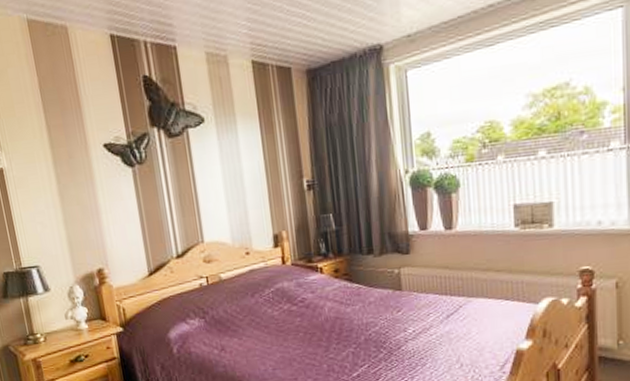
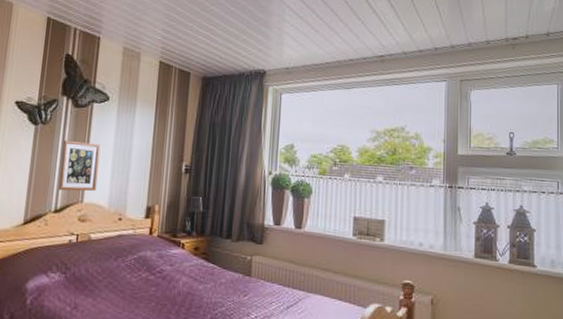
picture frame: none [166,174,215,235] -> present [58,140,101,191]

